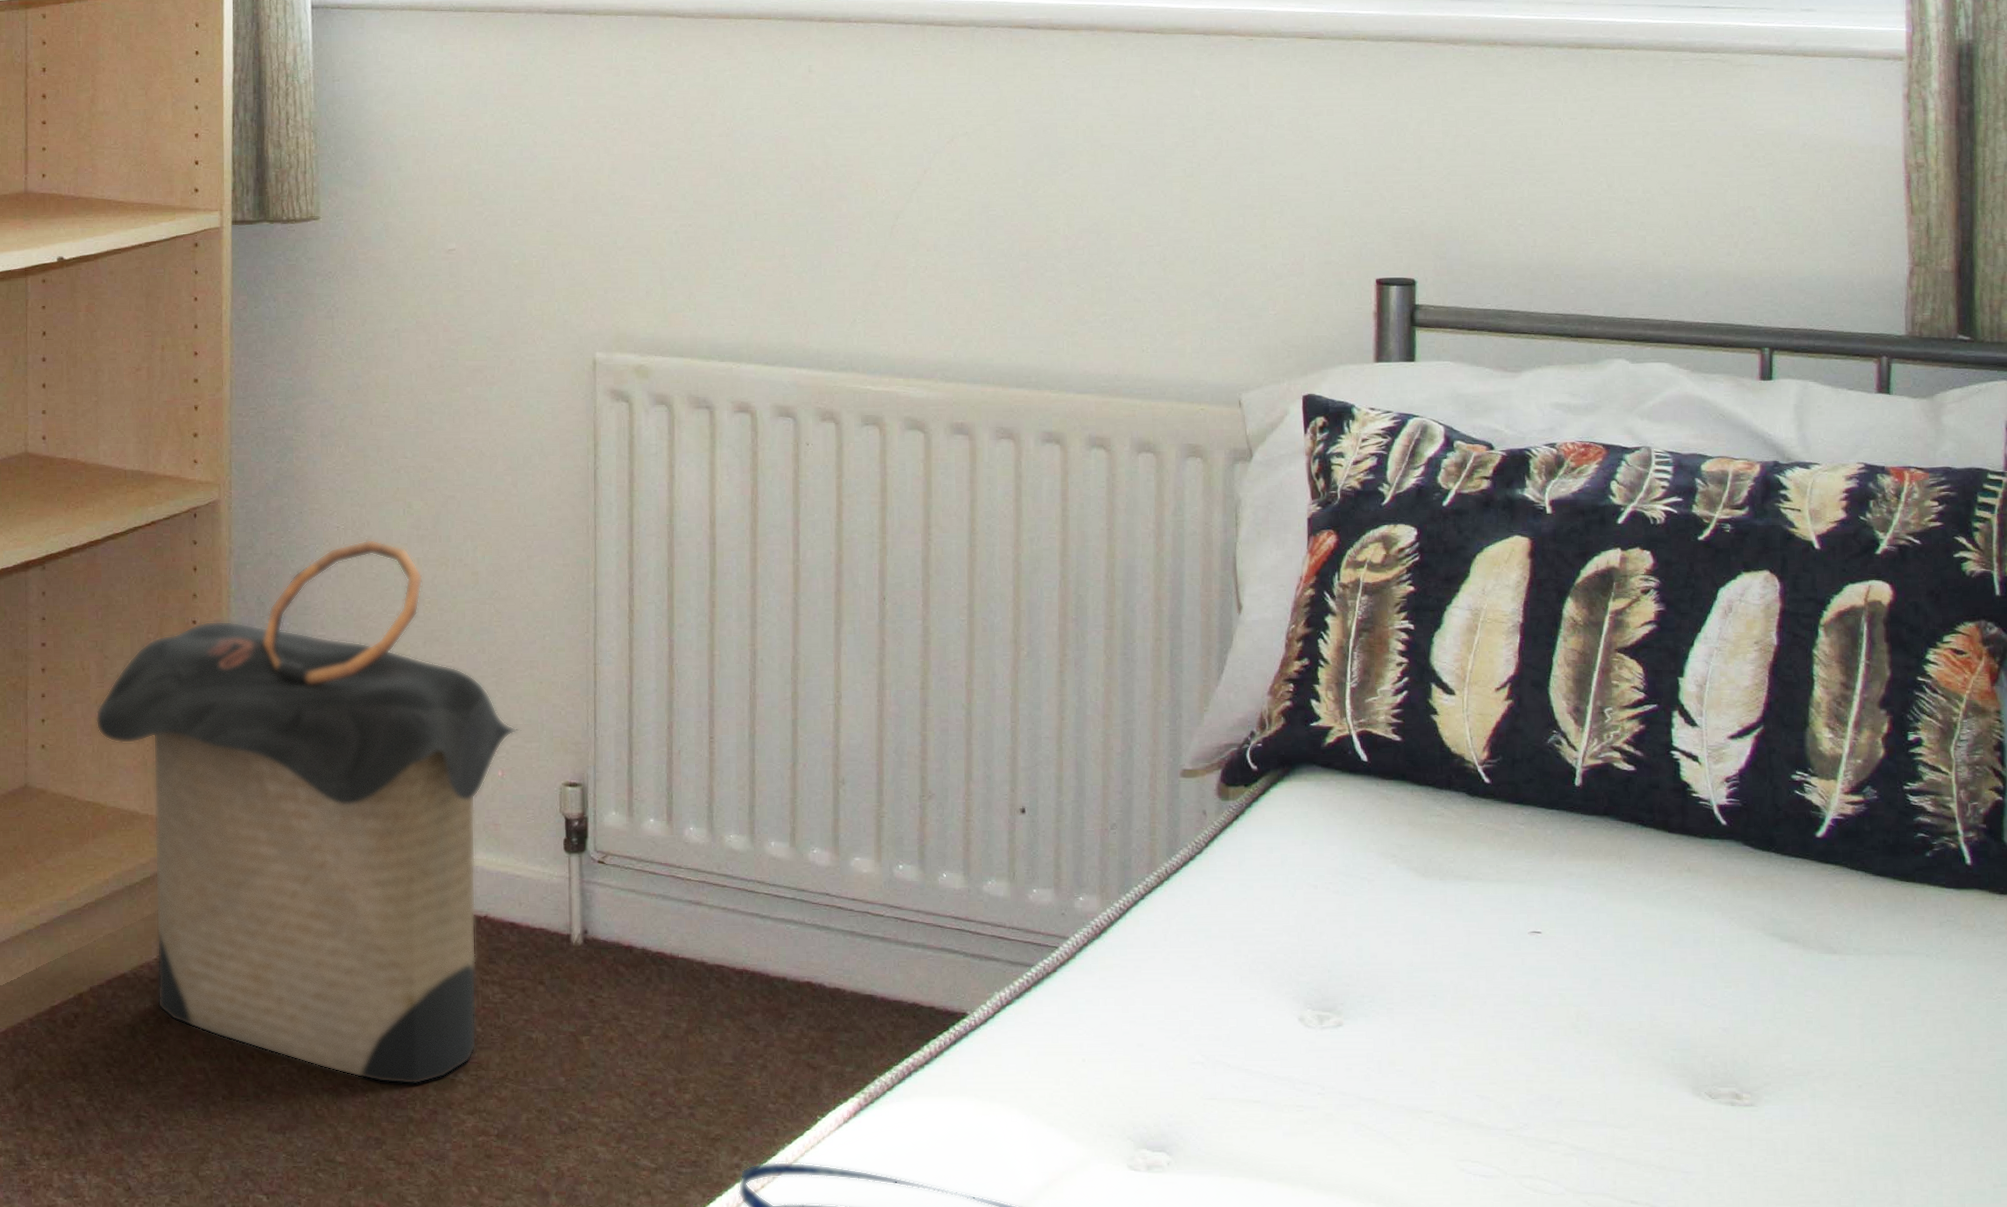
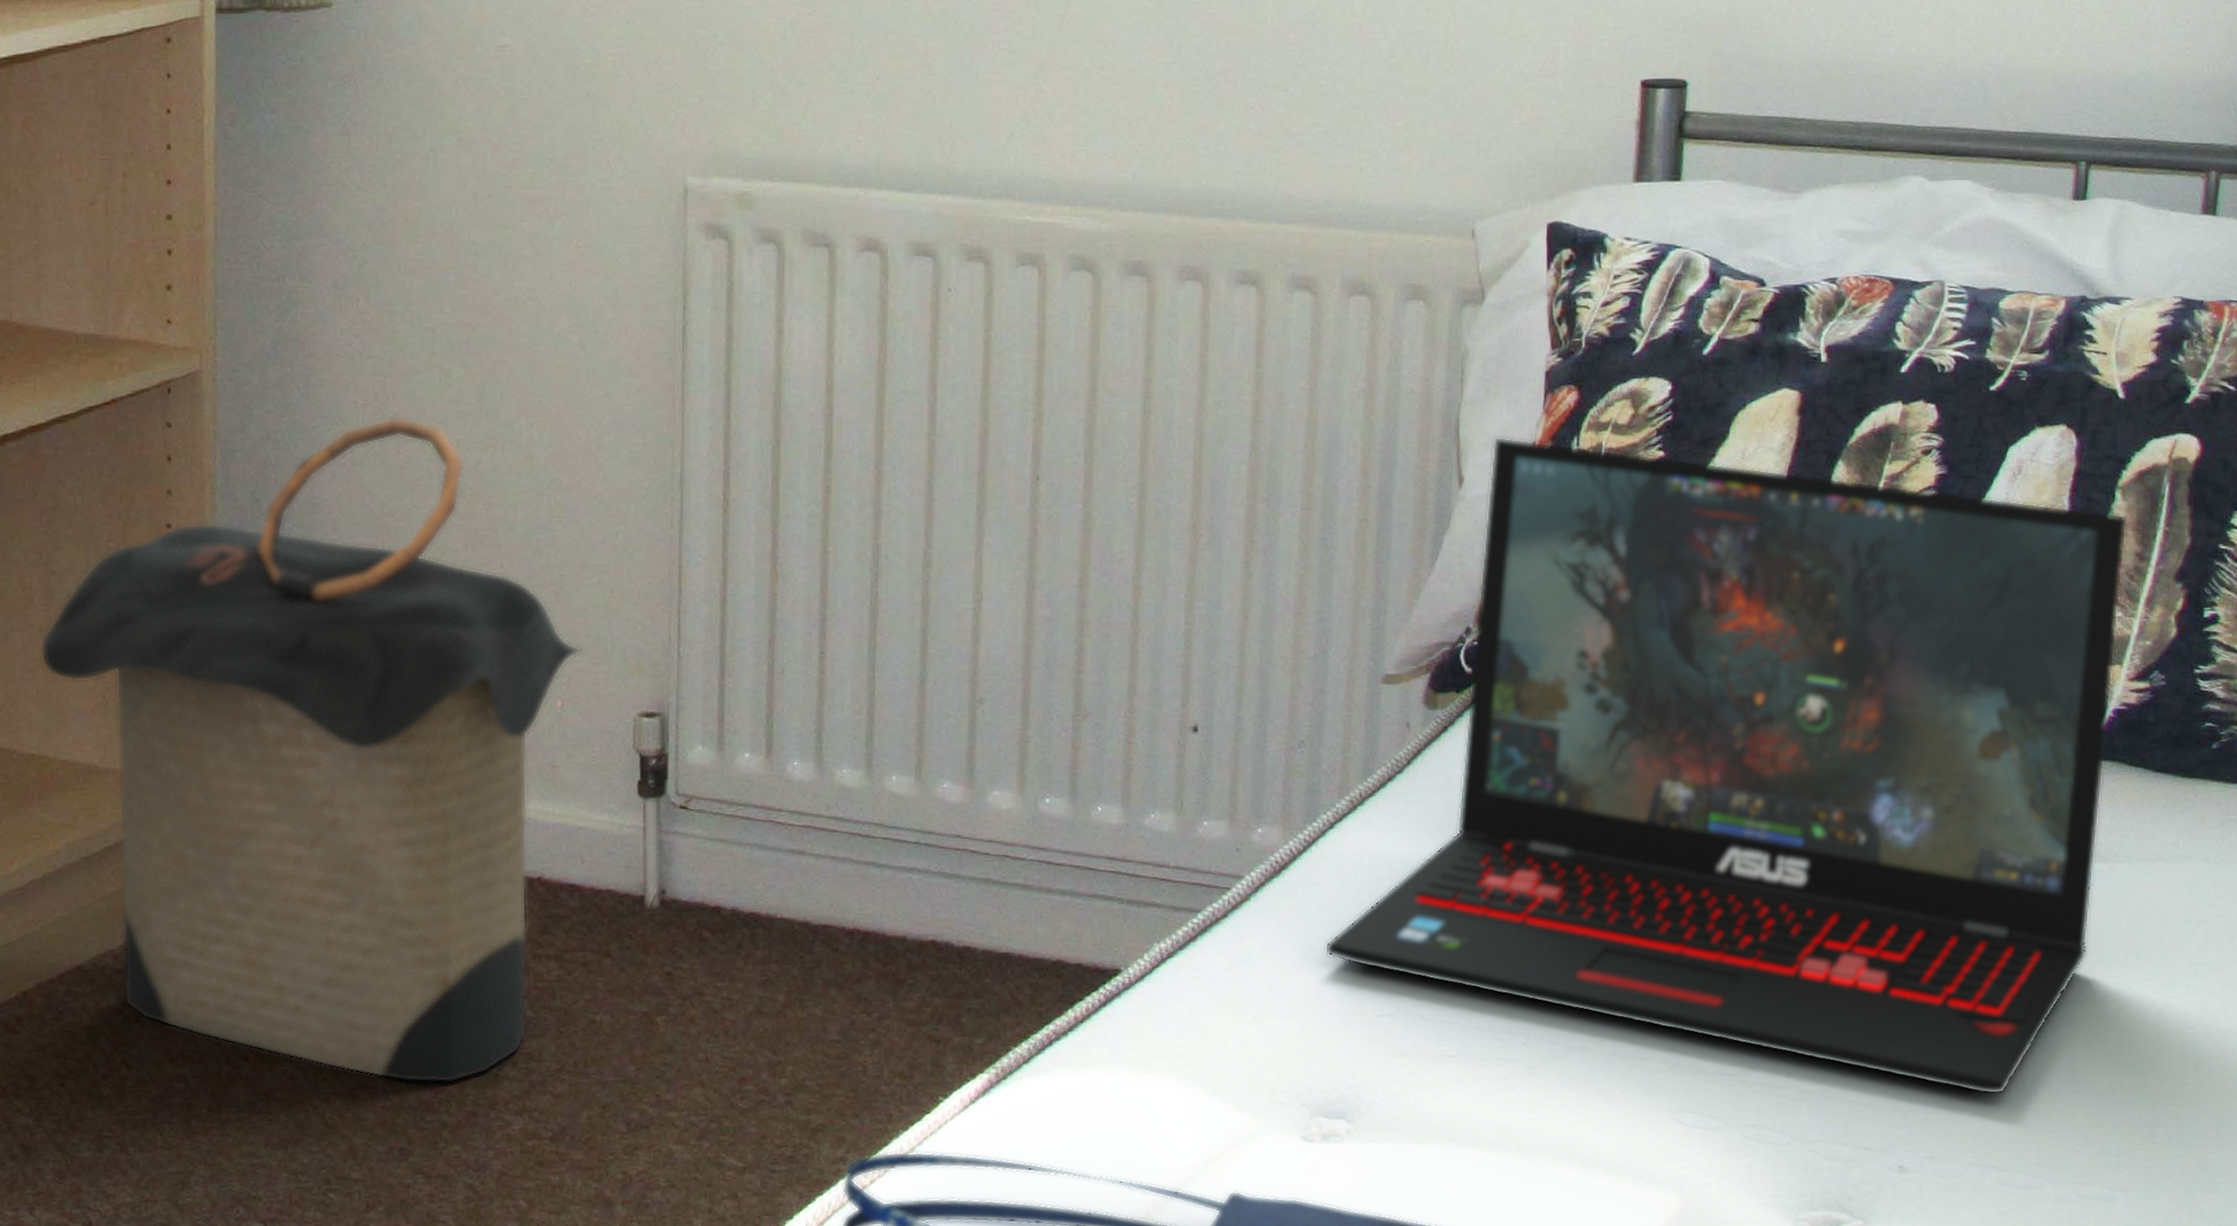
laptop: none [1141,571,1832,1159] -> present [1324,436,2129,1095]

